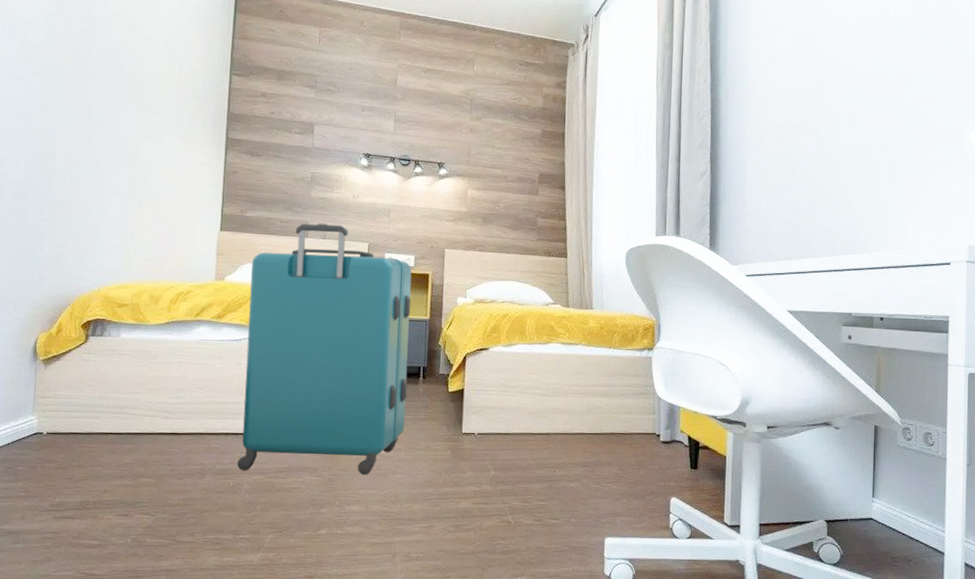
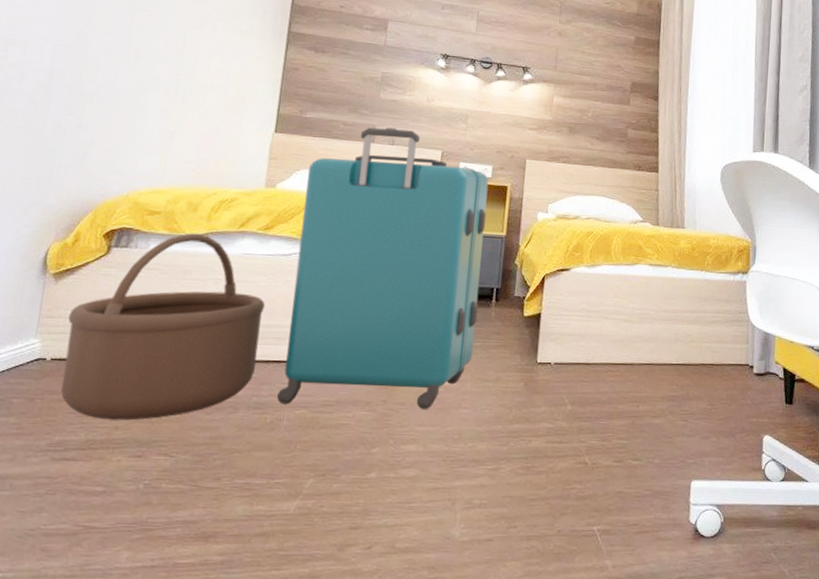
basket: none [57,322,222,485] -> present [60,233,266,421]

